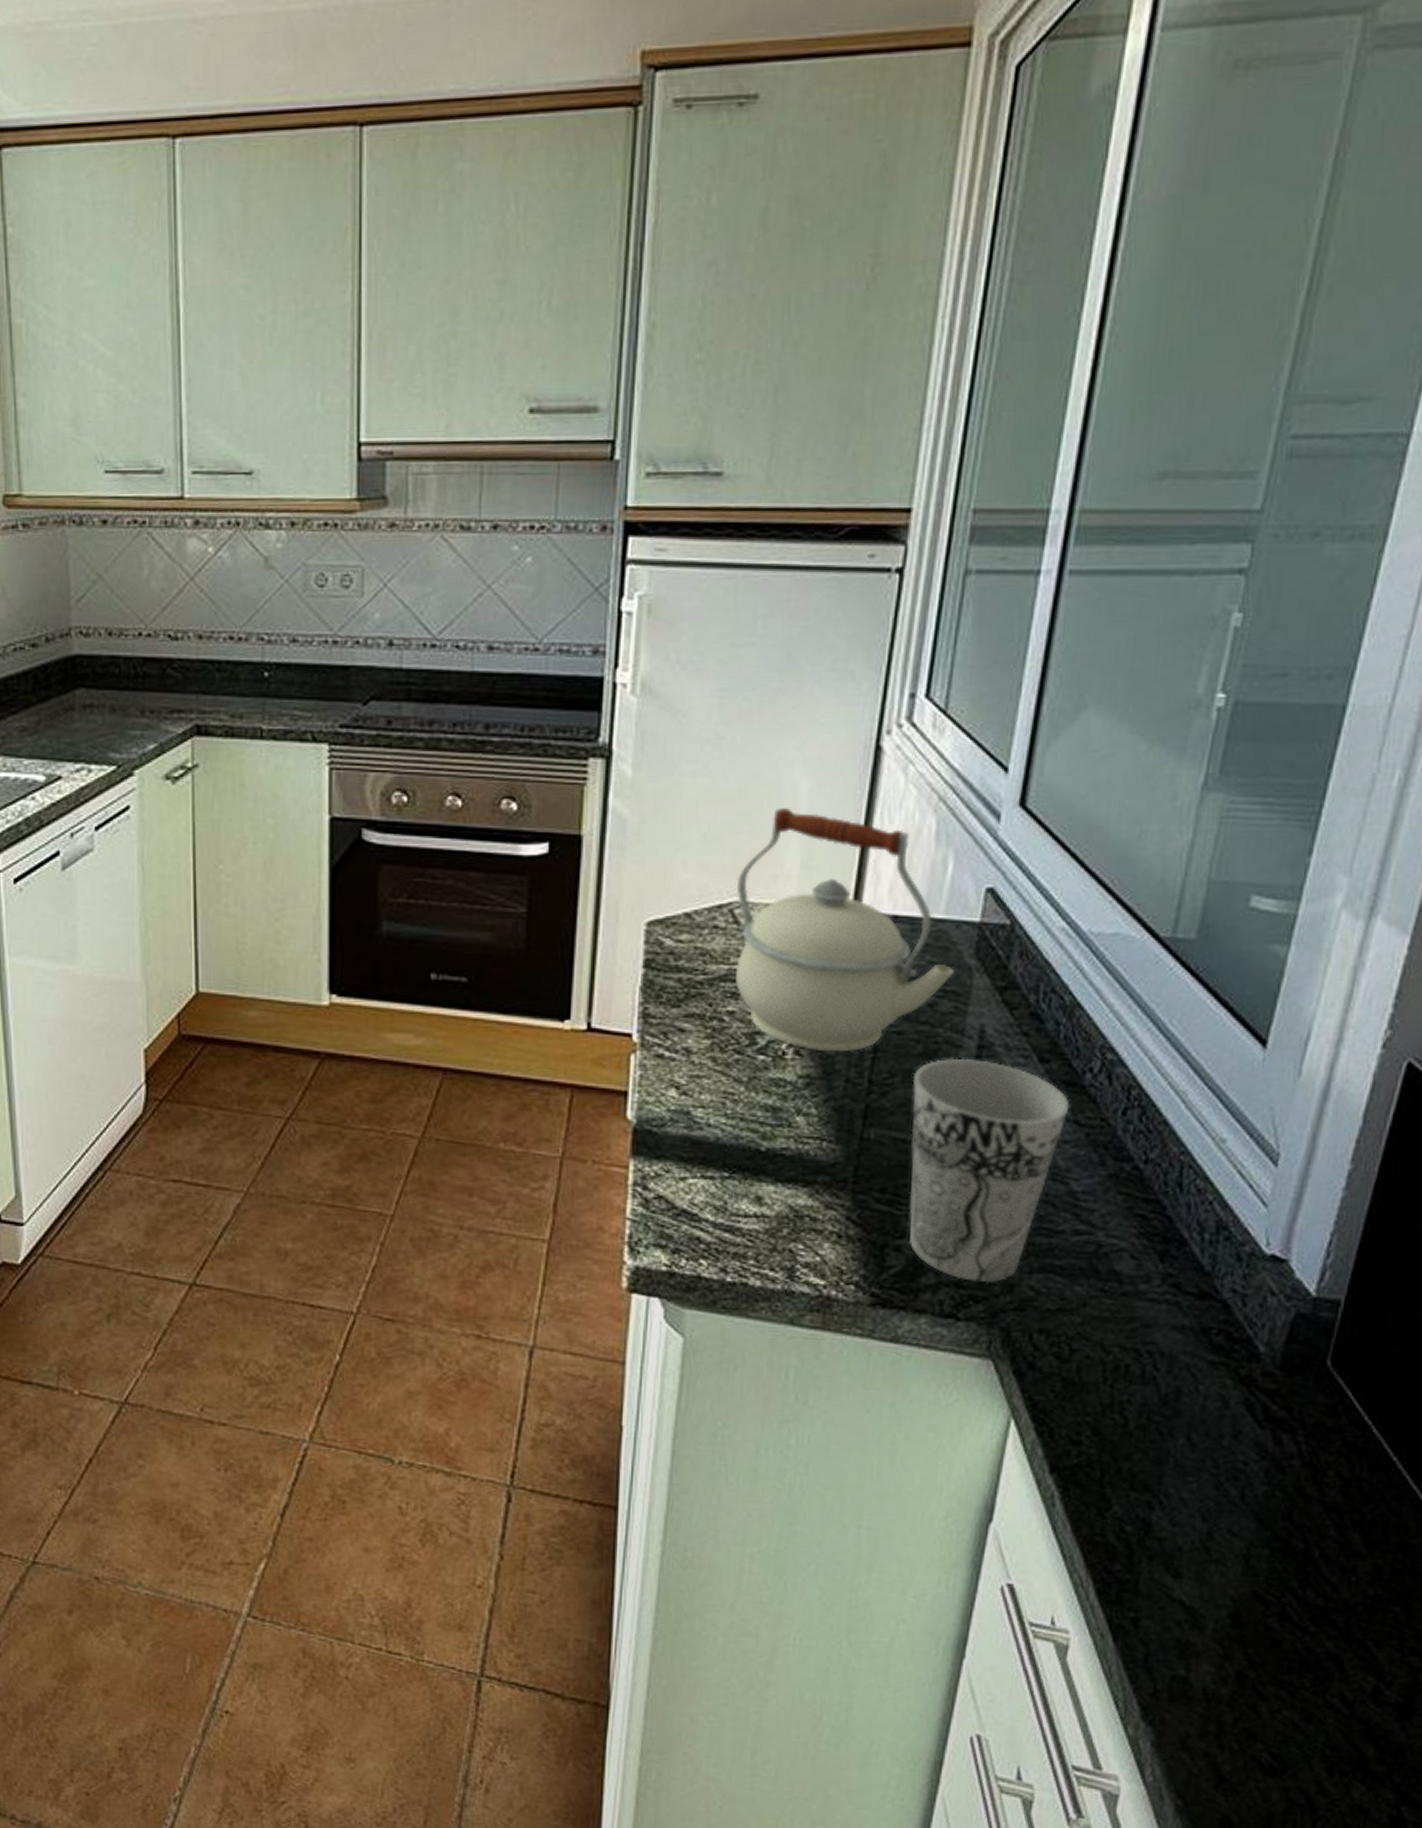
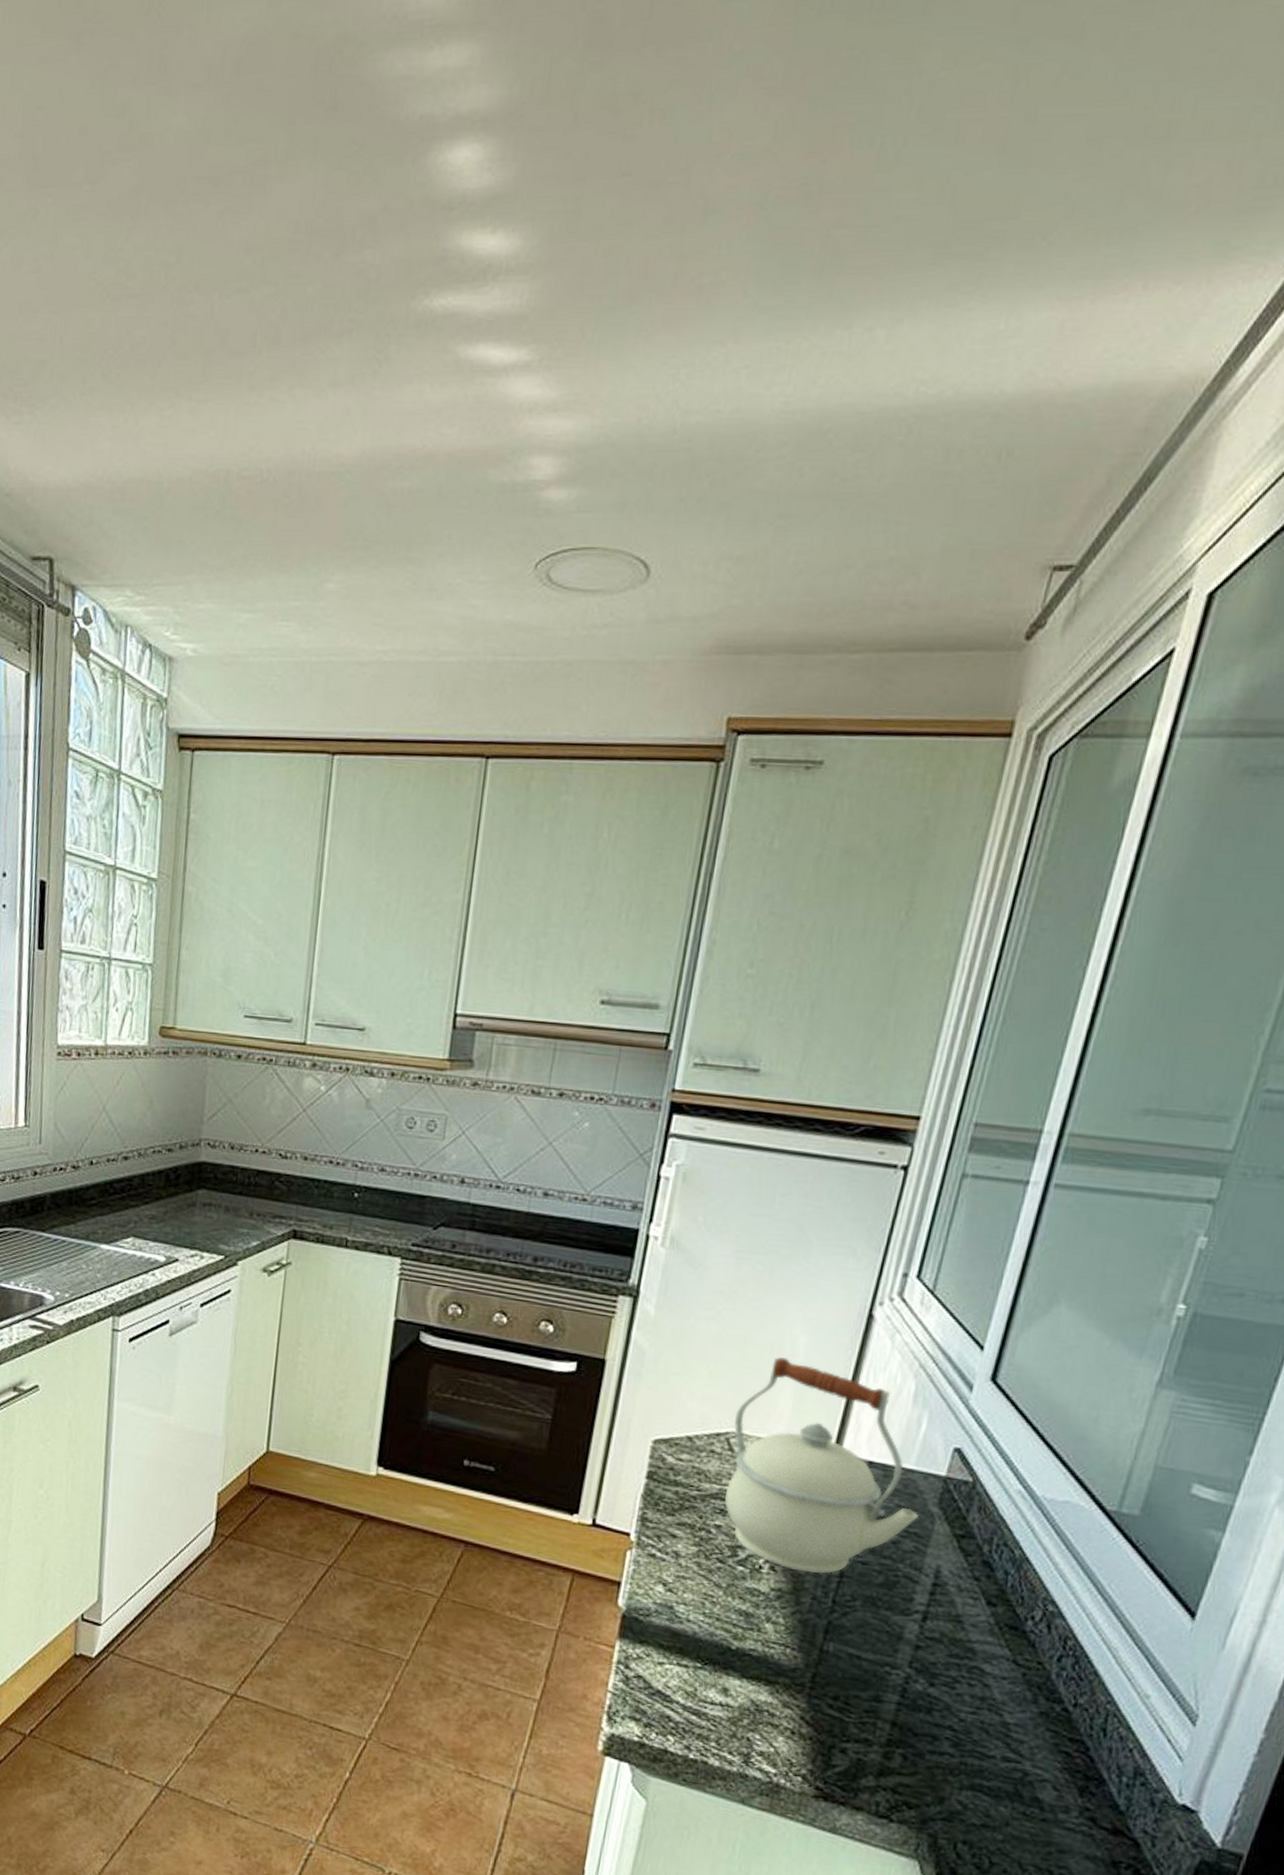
cup: present [908,1058,1070,1284] -> none [853,1590,1011,1793]

